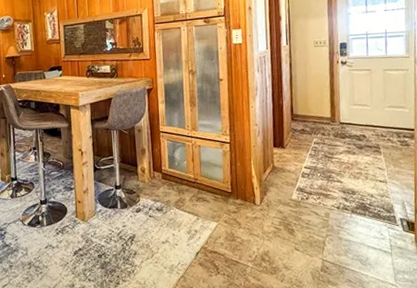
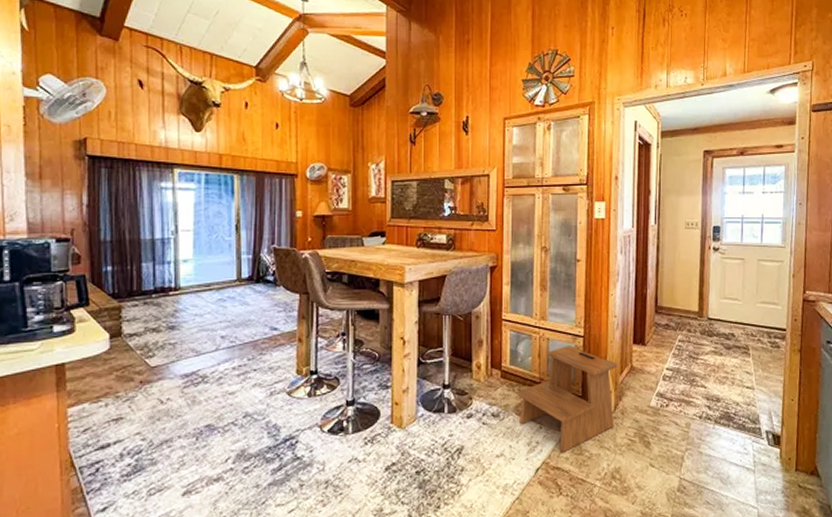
step stool: none [176,151,261,240] -> present [517,346,618,453]

